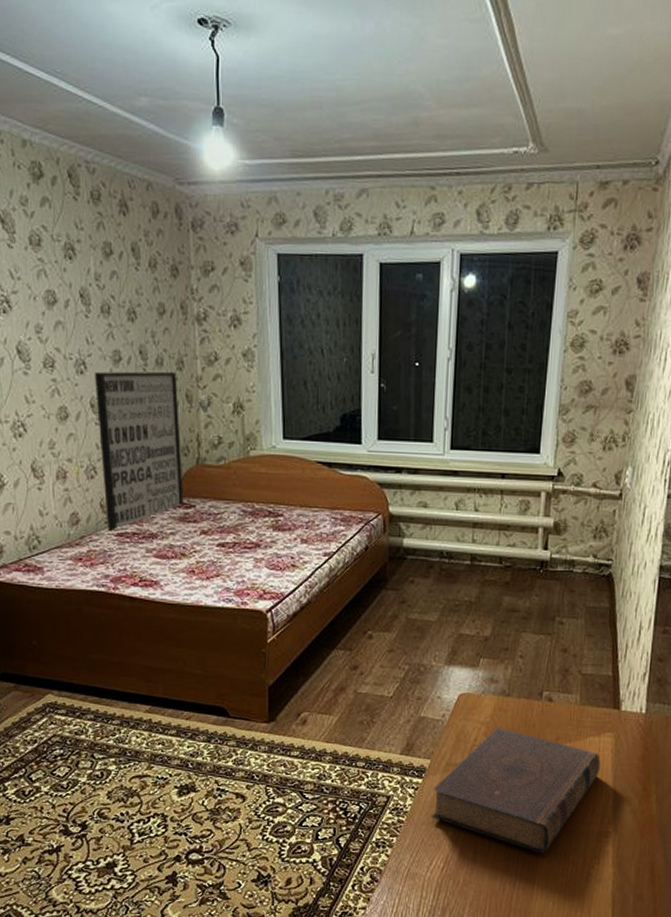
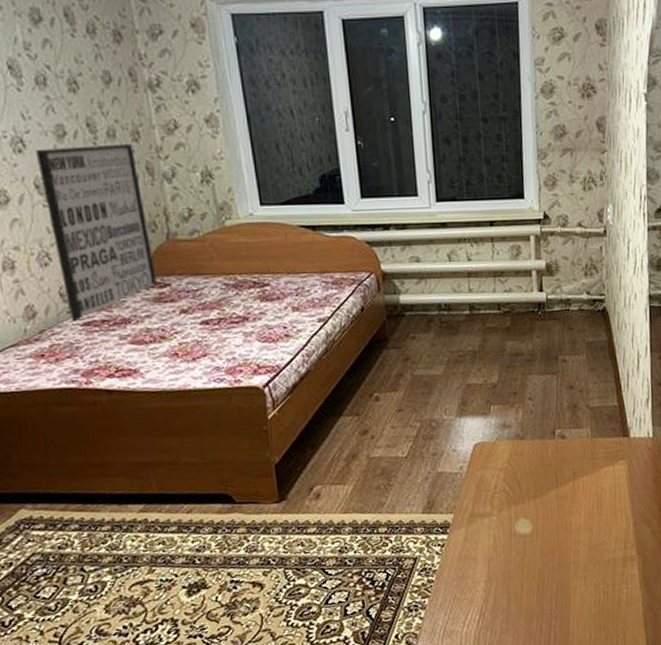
book: present [431,728,601,855] -> none [458,471,618,590]

